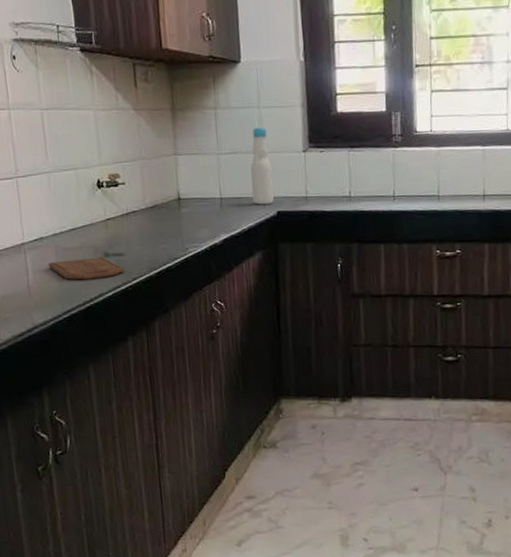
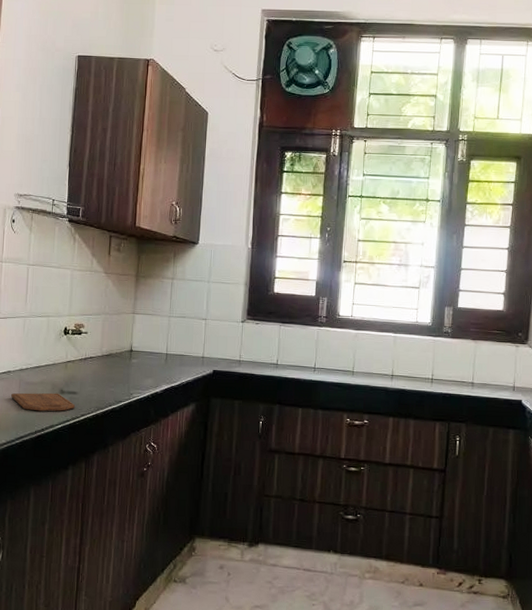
bottle: present [250,125,274,205] -> none [193,297,214,363]

